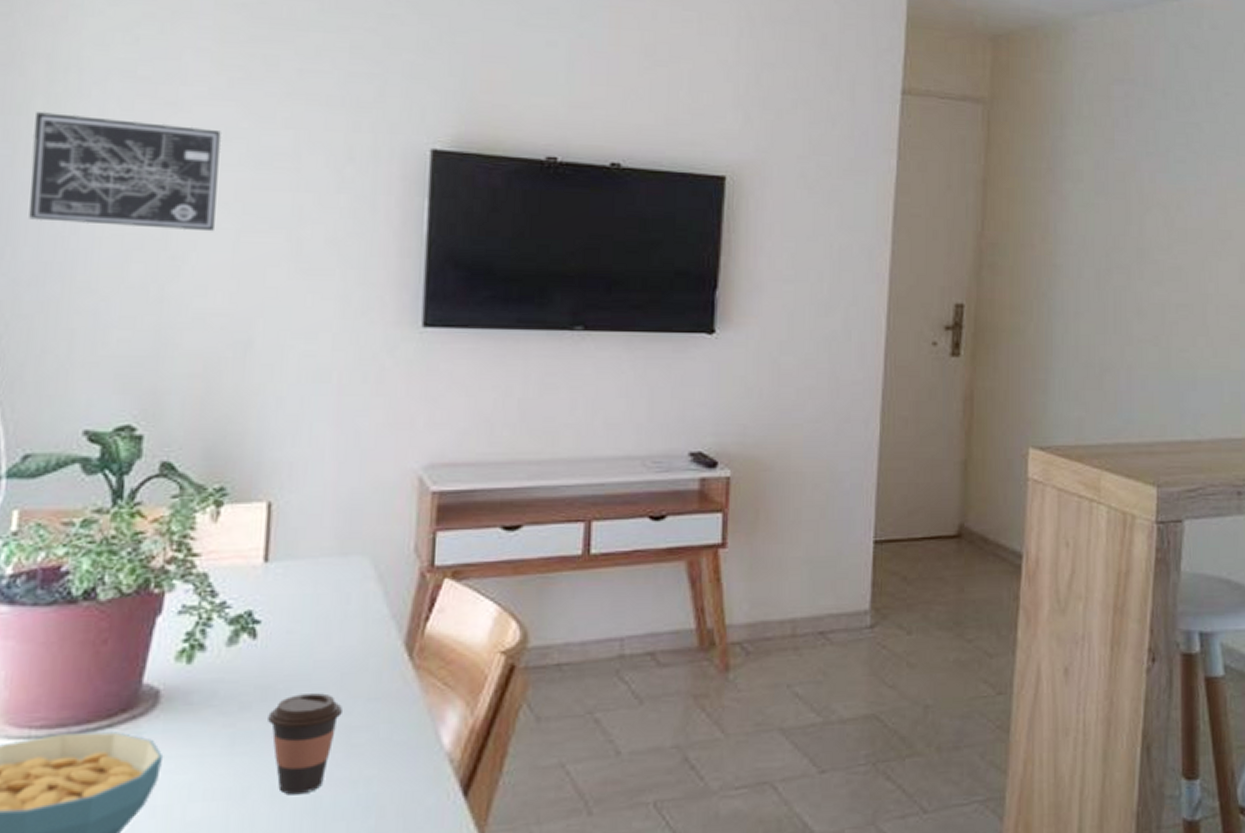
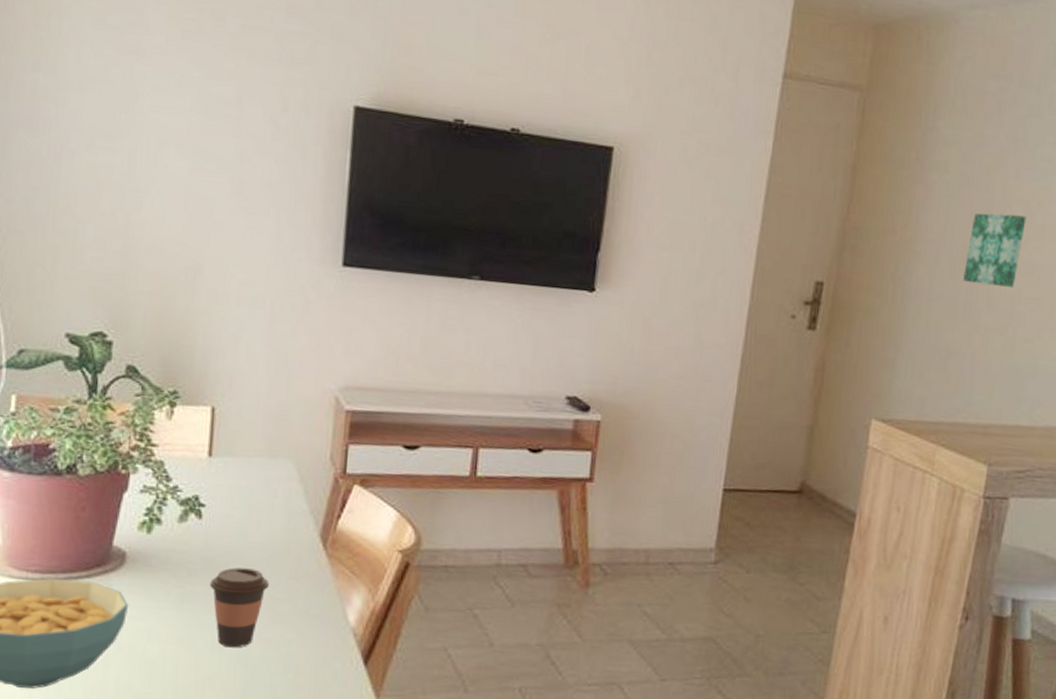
wall art: present [29,112,222,232] -> none [20,52,177,169]
wall art: none [1109,219,1167,296] -> present [963,213,1027,289]

